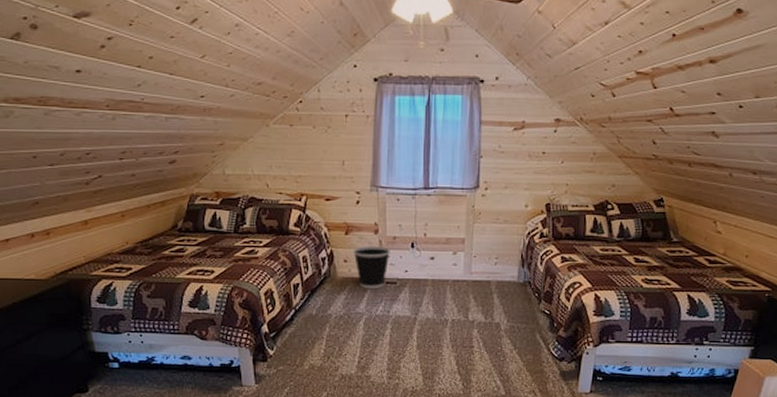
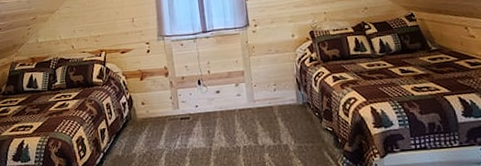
wastebasket: present [353,246,390,290] -> none [149,87,181,127]

